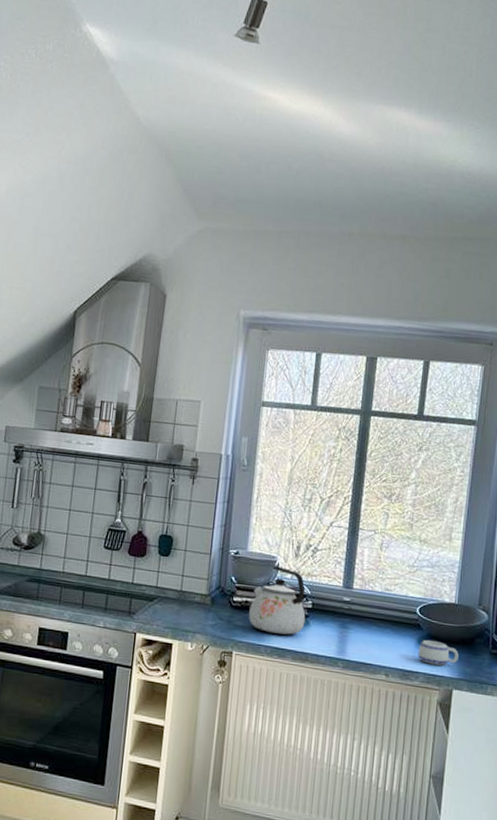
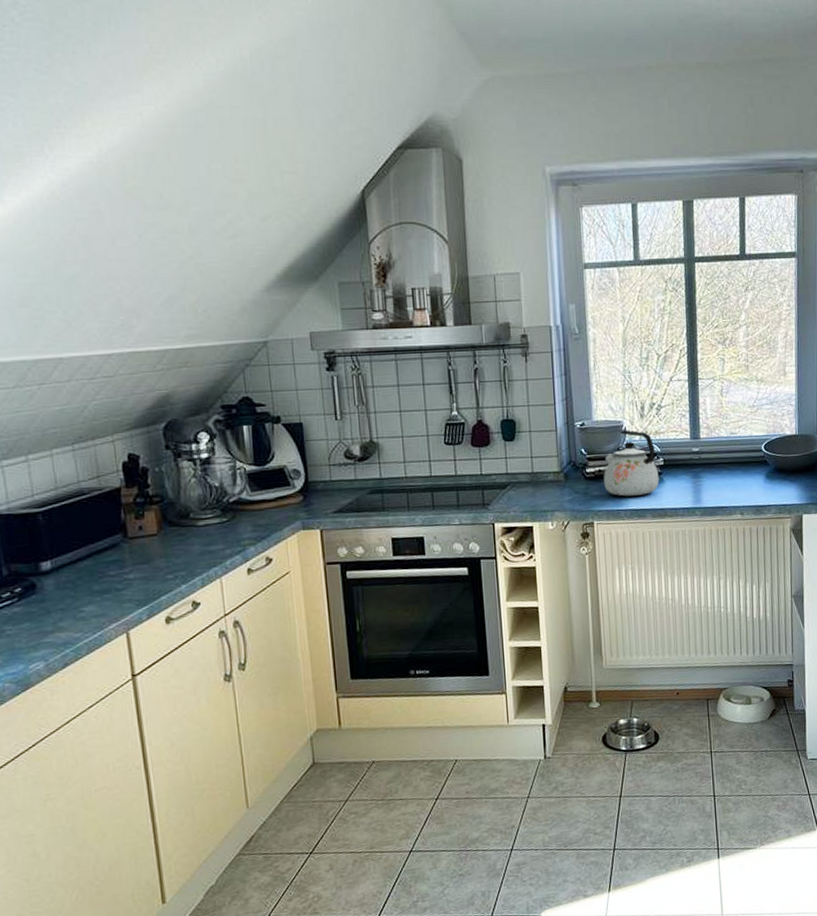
mug: present [417,639,459,666] -> none [767,473,804,496]

